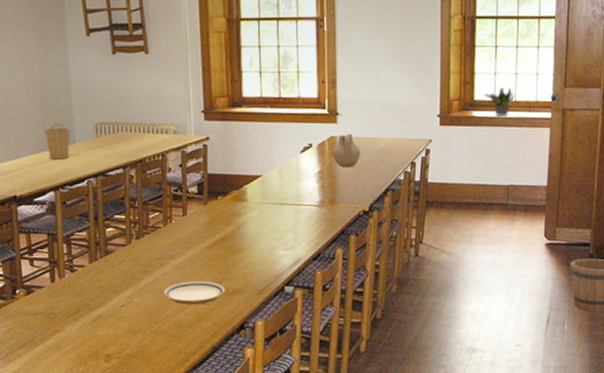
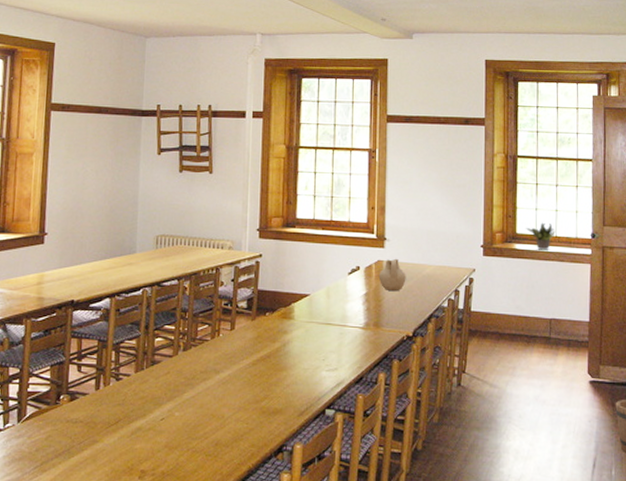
basket: present [44,123,71,160] -> none [108,233,133,268]
plate: present [164,280,225,305] -> none [205,397,266,423]

